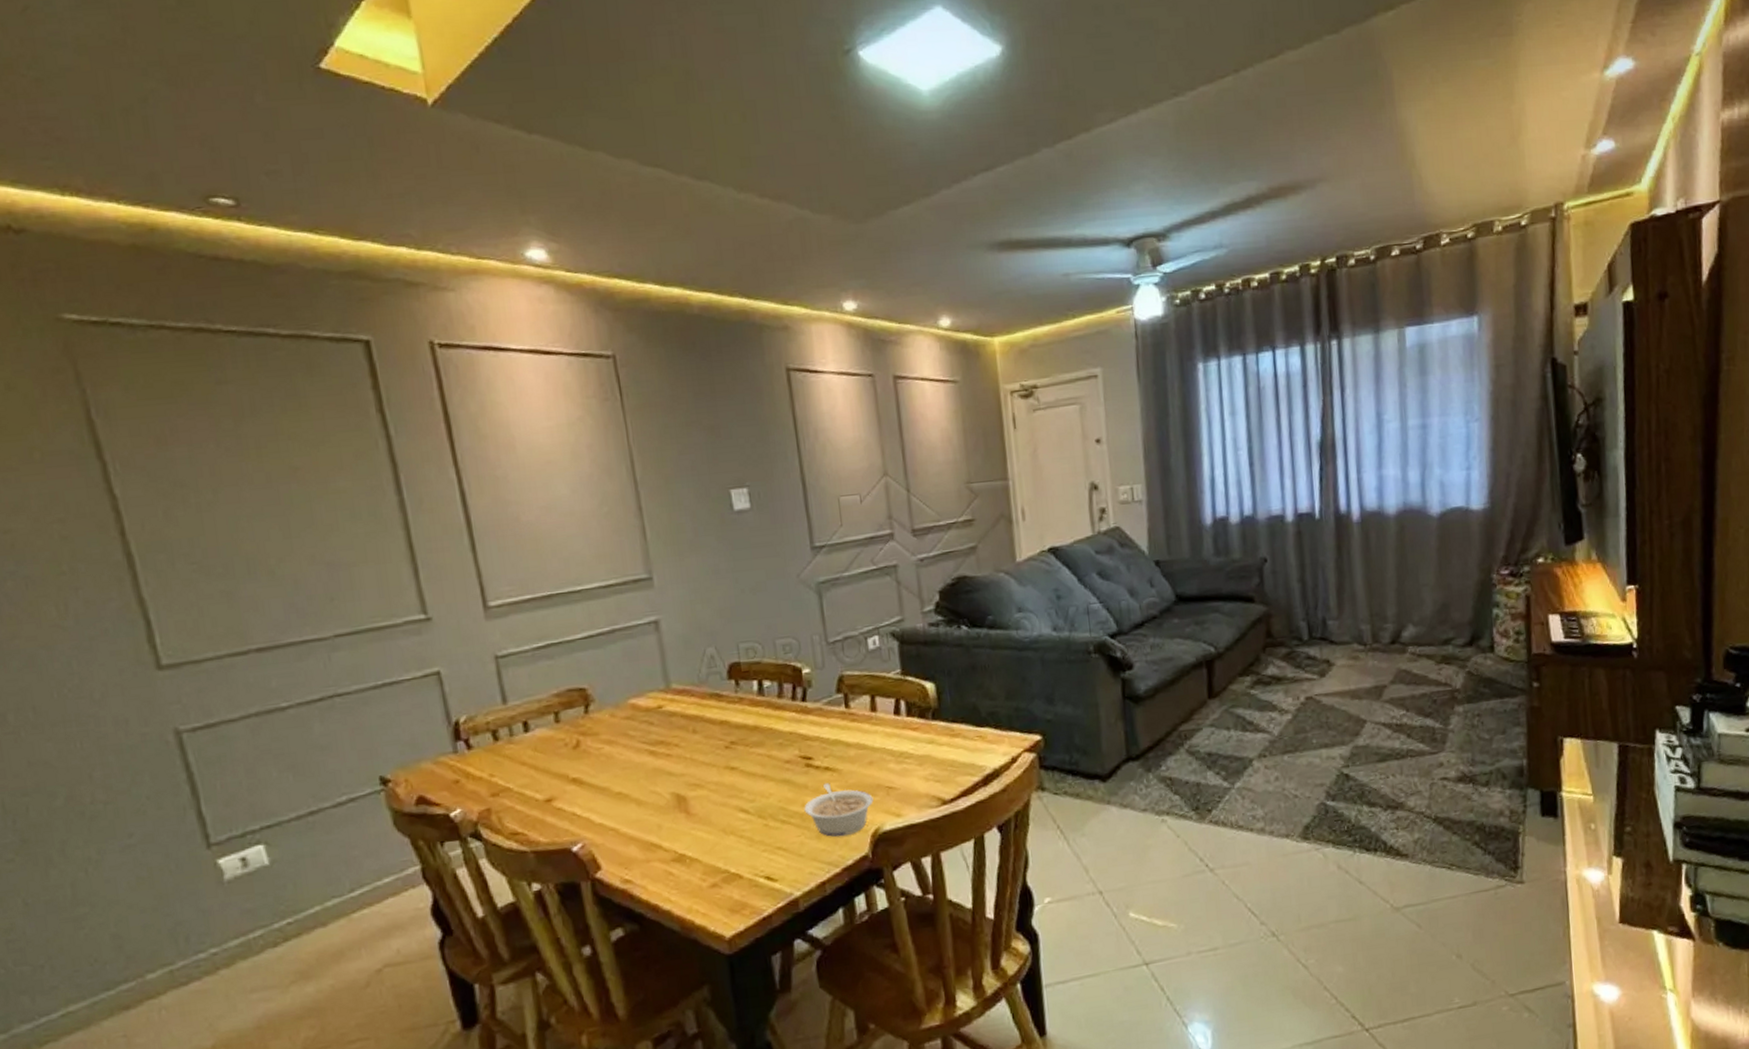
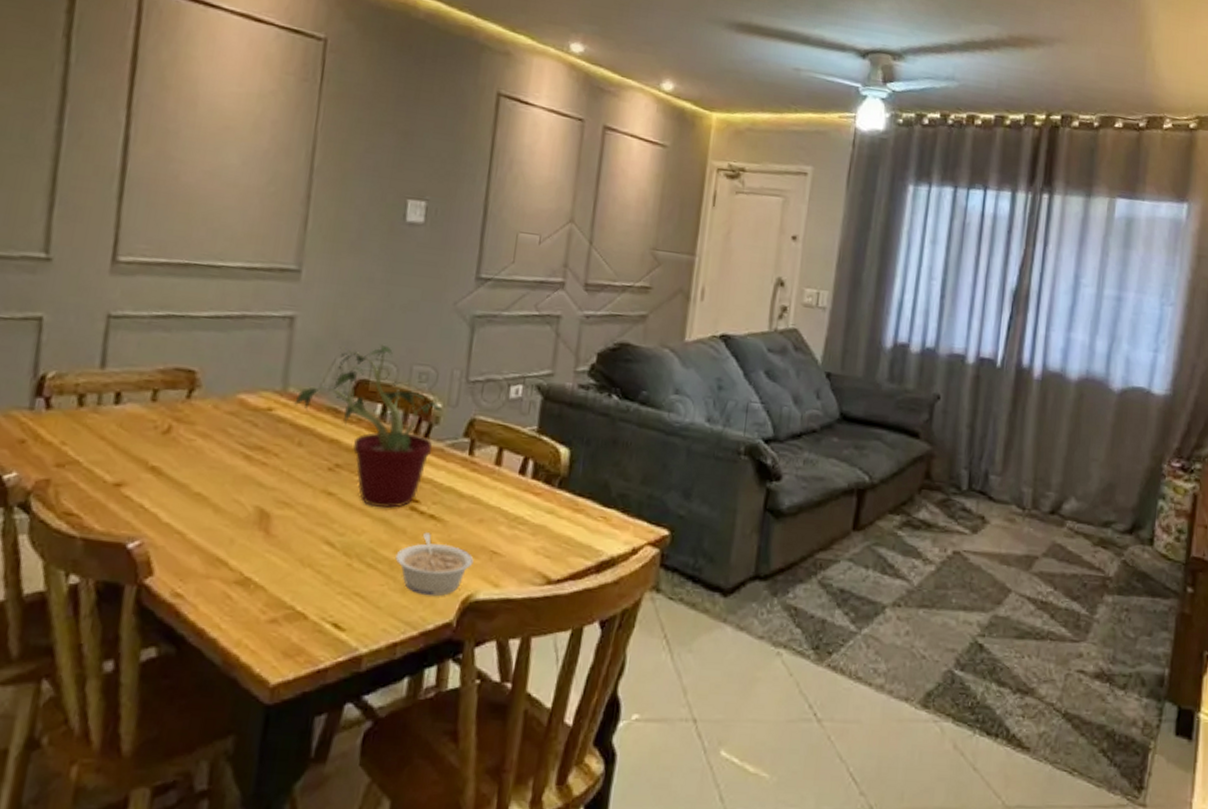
potted plant: none [675,627,811,772] -> present [293,344,441,508]

